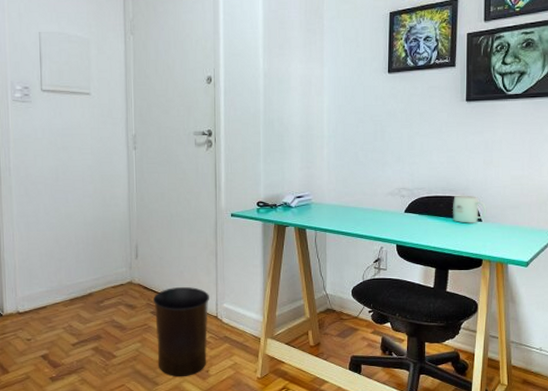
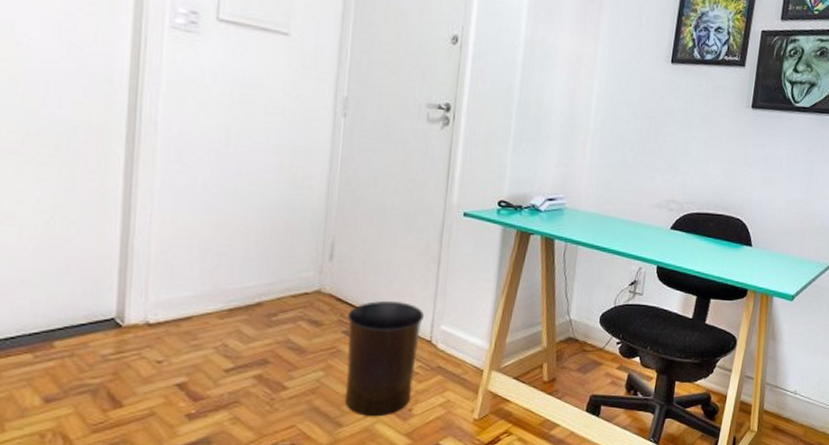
mug: present [452,195,487,223] -> none [722,214,759,248]

